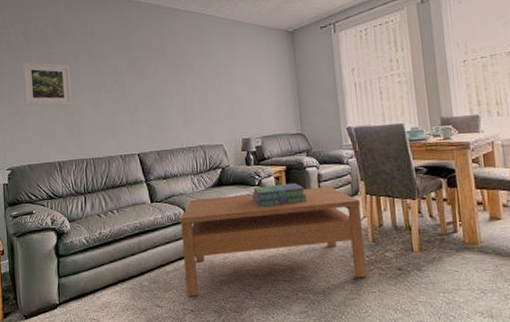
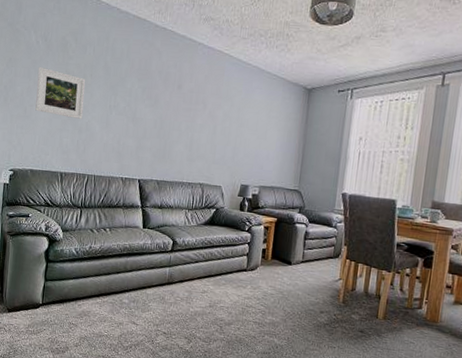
coffee table: present [179,187,367,296] -> none [162,232,340,333]
stack of books: present [252,182,307,207] -> none [240,232,291,255]

